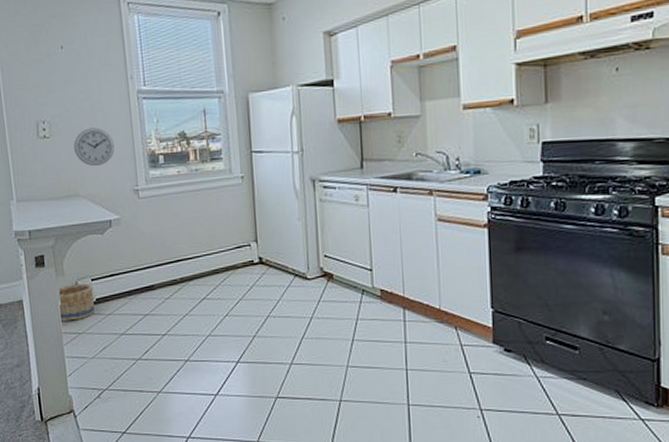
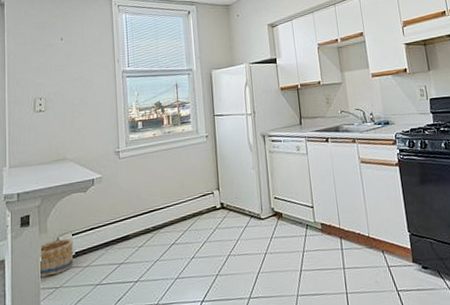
wall clock: present [74,127,115,167] -> none [66,101,100,134]

